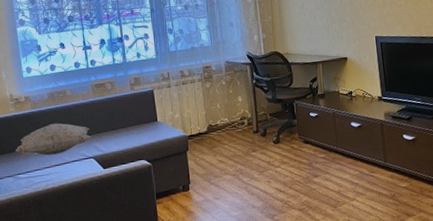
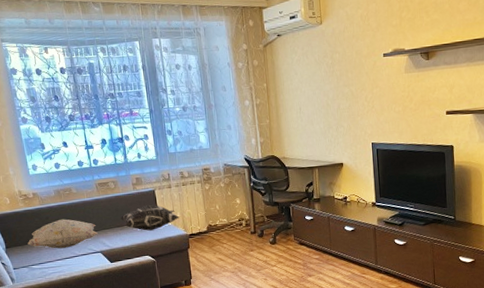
decorative pillow: none [116,105,179,133] -> present [120,204,180,231]

